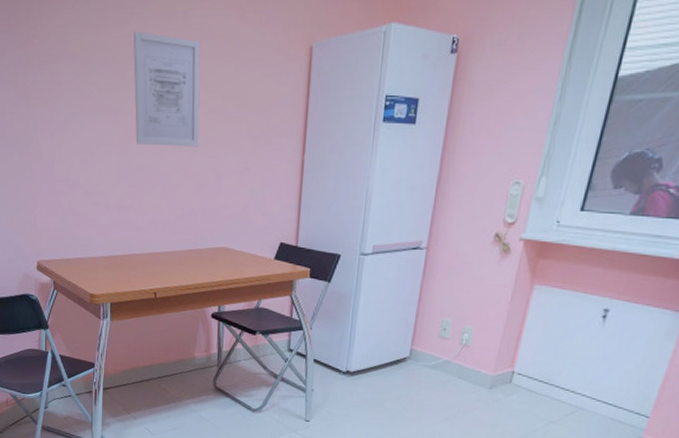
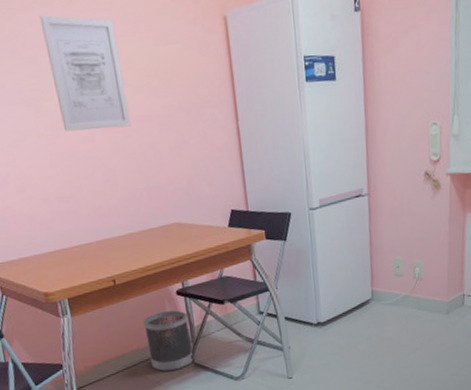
wastebasket: none [175,331,217,390] -> present [143,310,194,372]

